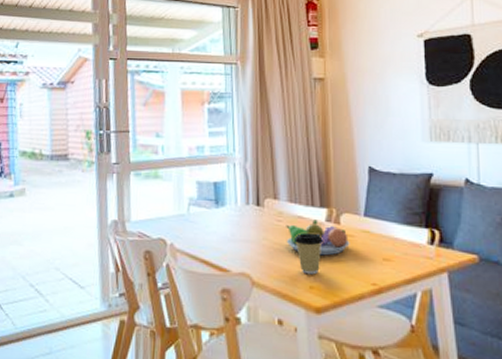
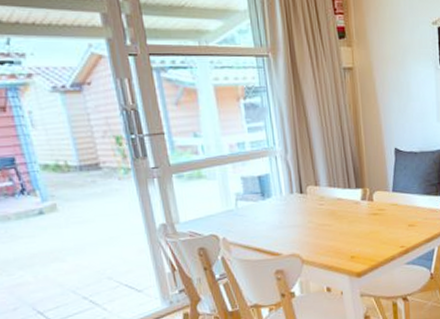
fruit bowl: present [286,219,350,256] -> none [327,199,382,230]
coffee cup: present [295,232,323,275] -> none [336,211,360,247]

